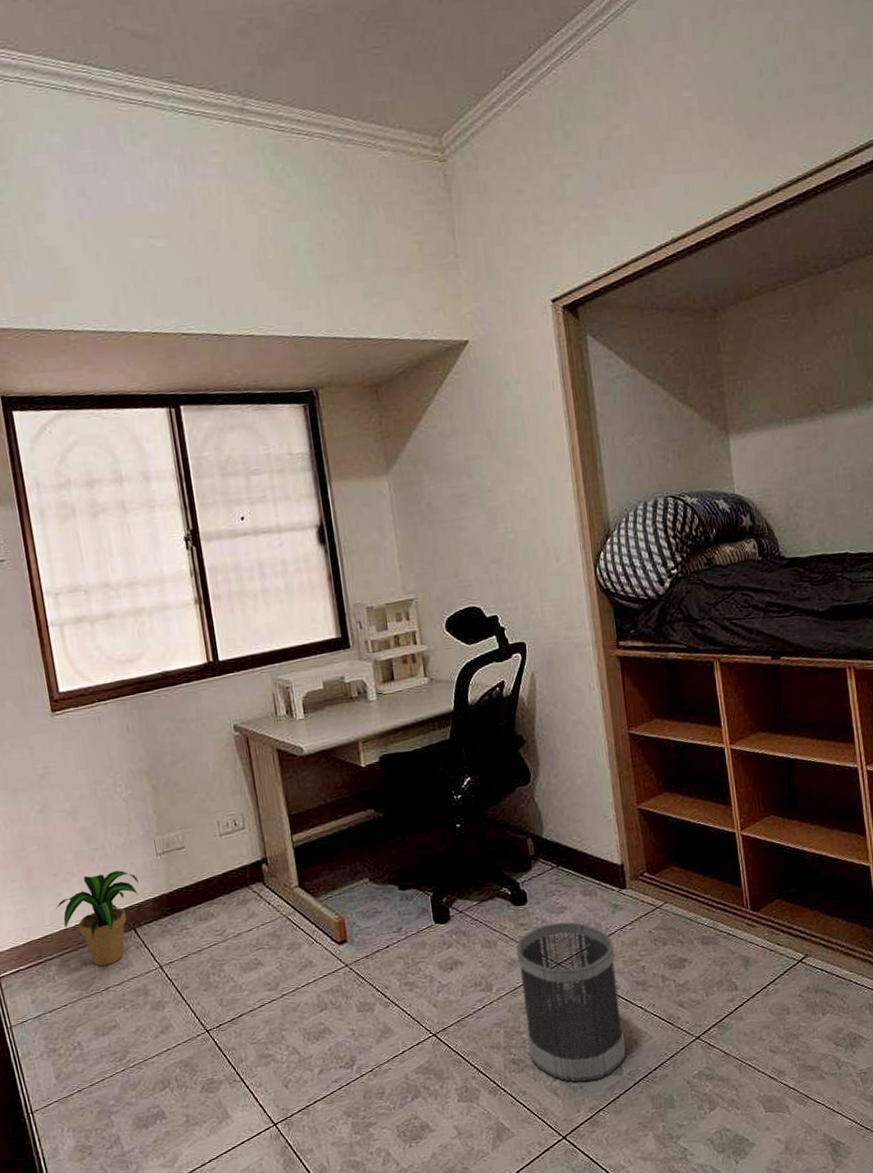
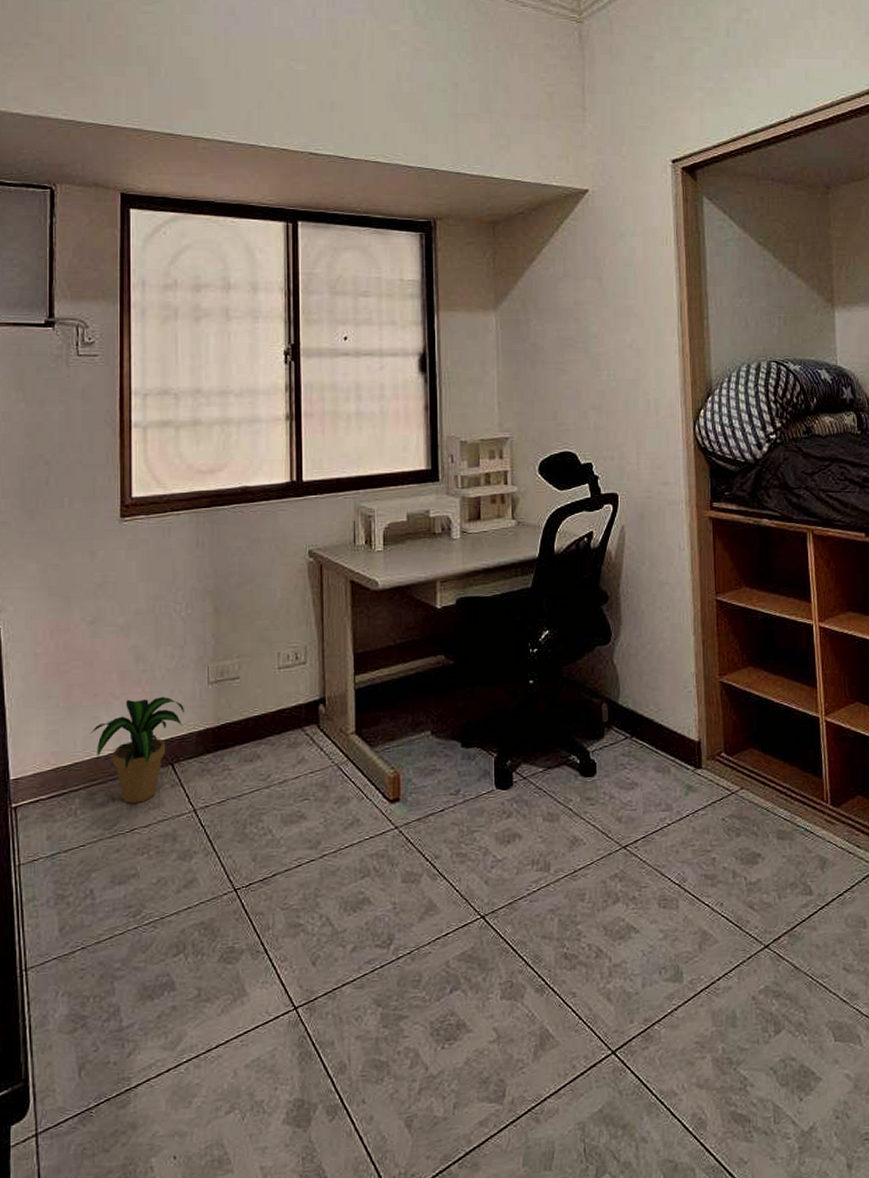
wastebasket: present [516,922,626,1082] -> none [580,800,689,988]

